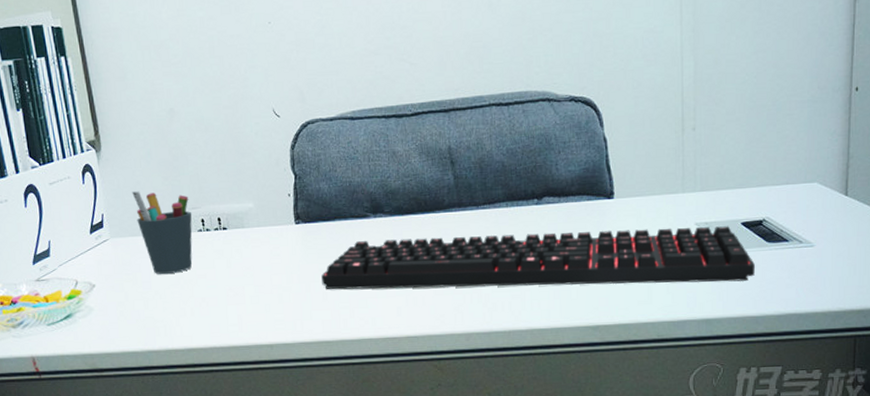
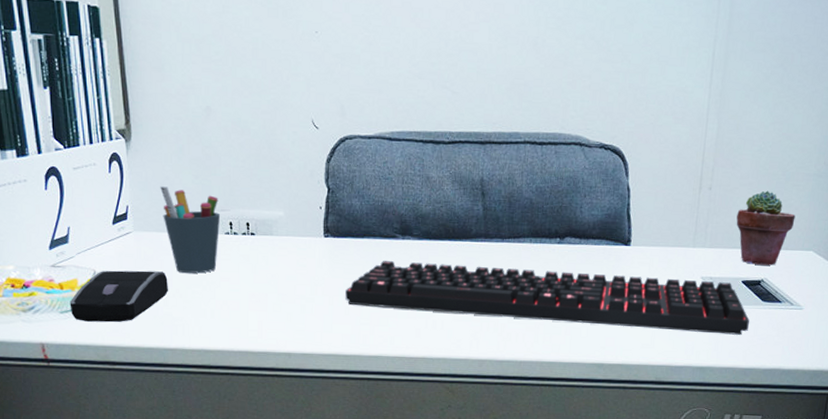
computer mouse: none [55,275,149,332] -> present [70,270,169,323]
potted succulent: none [727,124,793,204] -> present [736,191,796,265]

